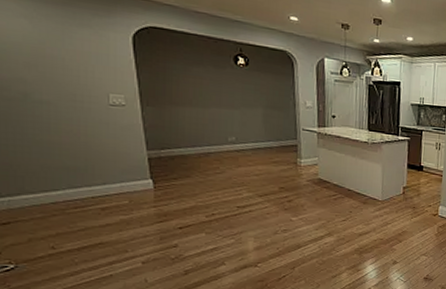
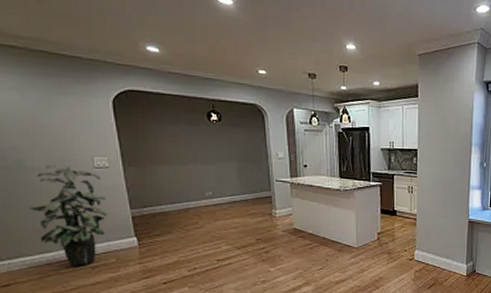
indoor plant: none [34,98,122,207] -> present [28,164,108,266]

